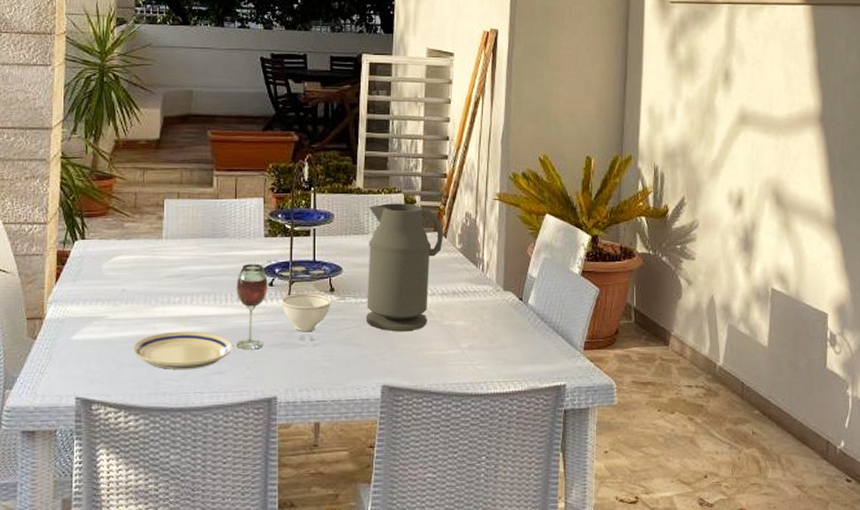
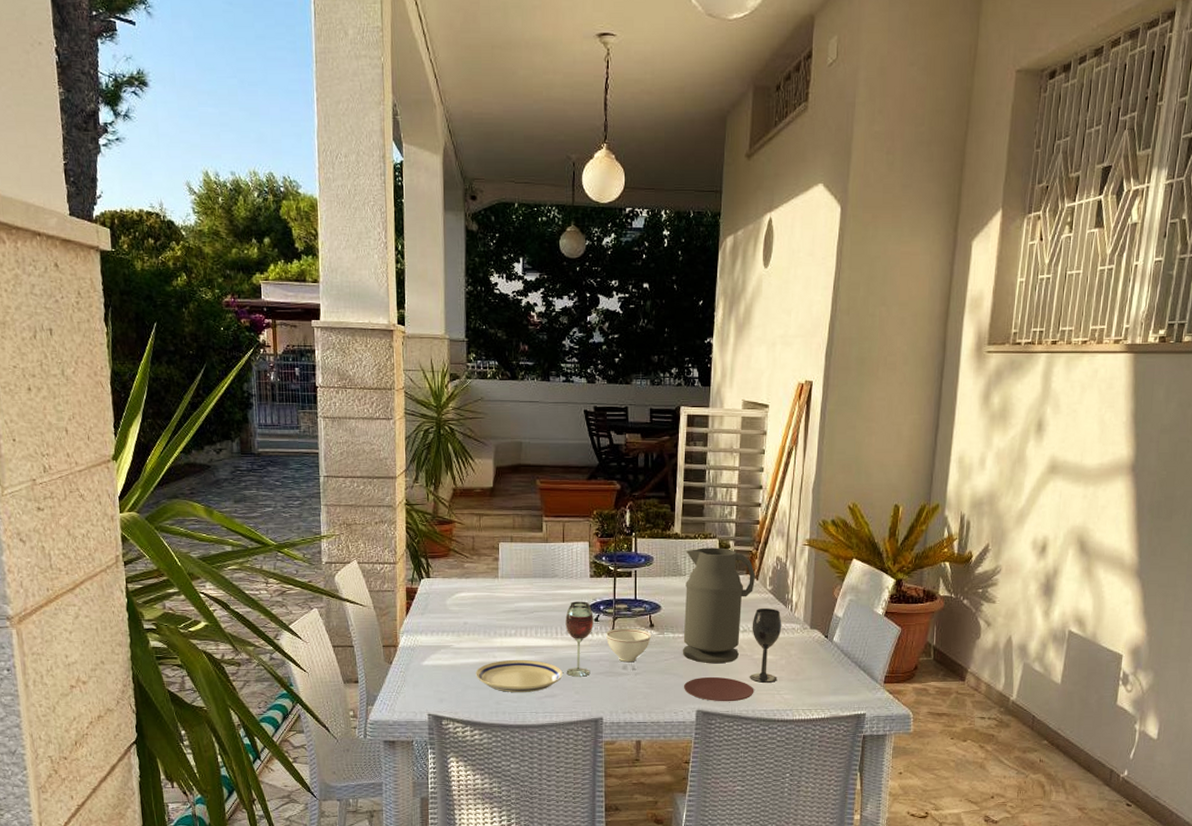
plate: none [367,347,445,375] -> present [683,677,754,702]
wine glass: none [440,268,473,352] -> present [750,607,782,683]

